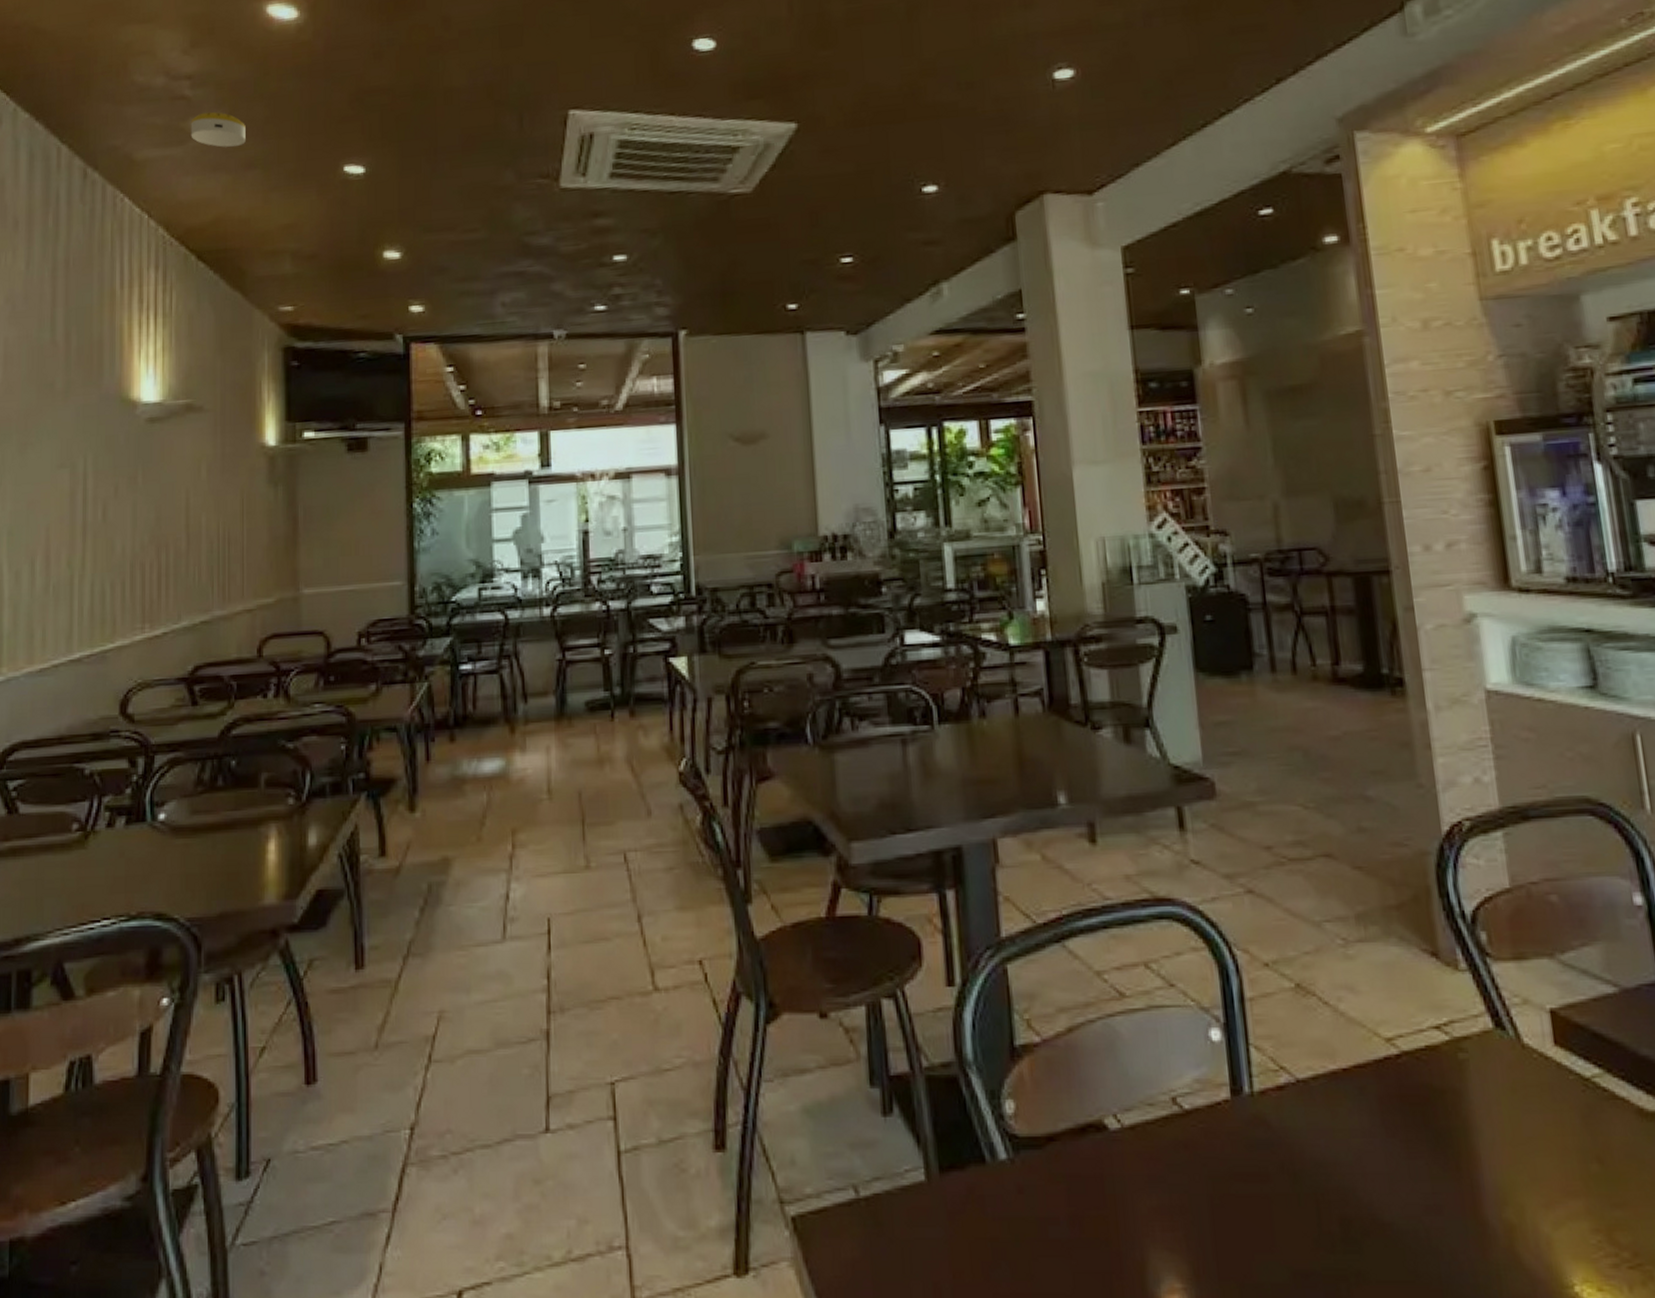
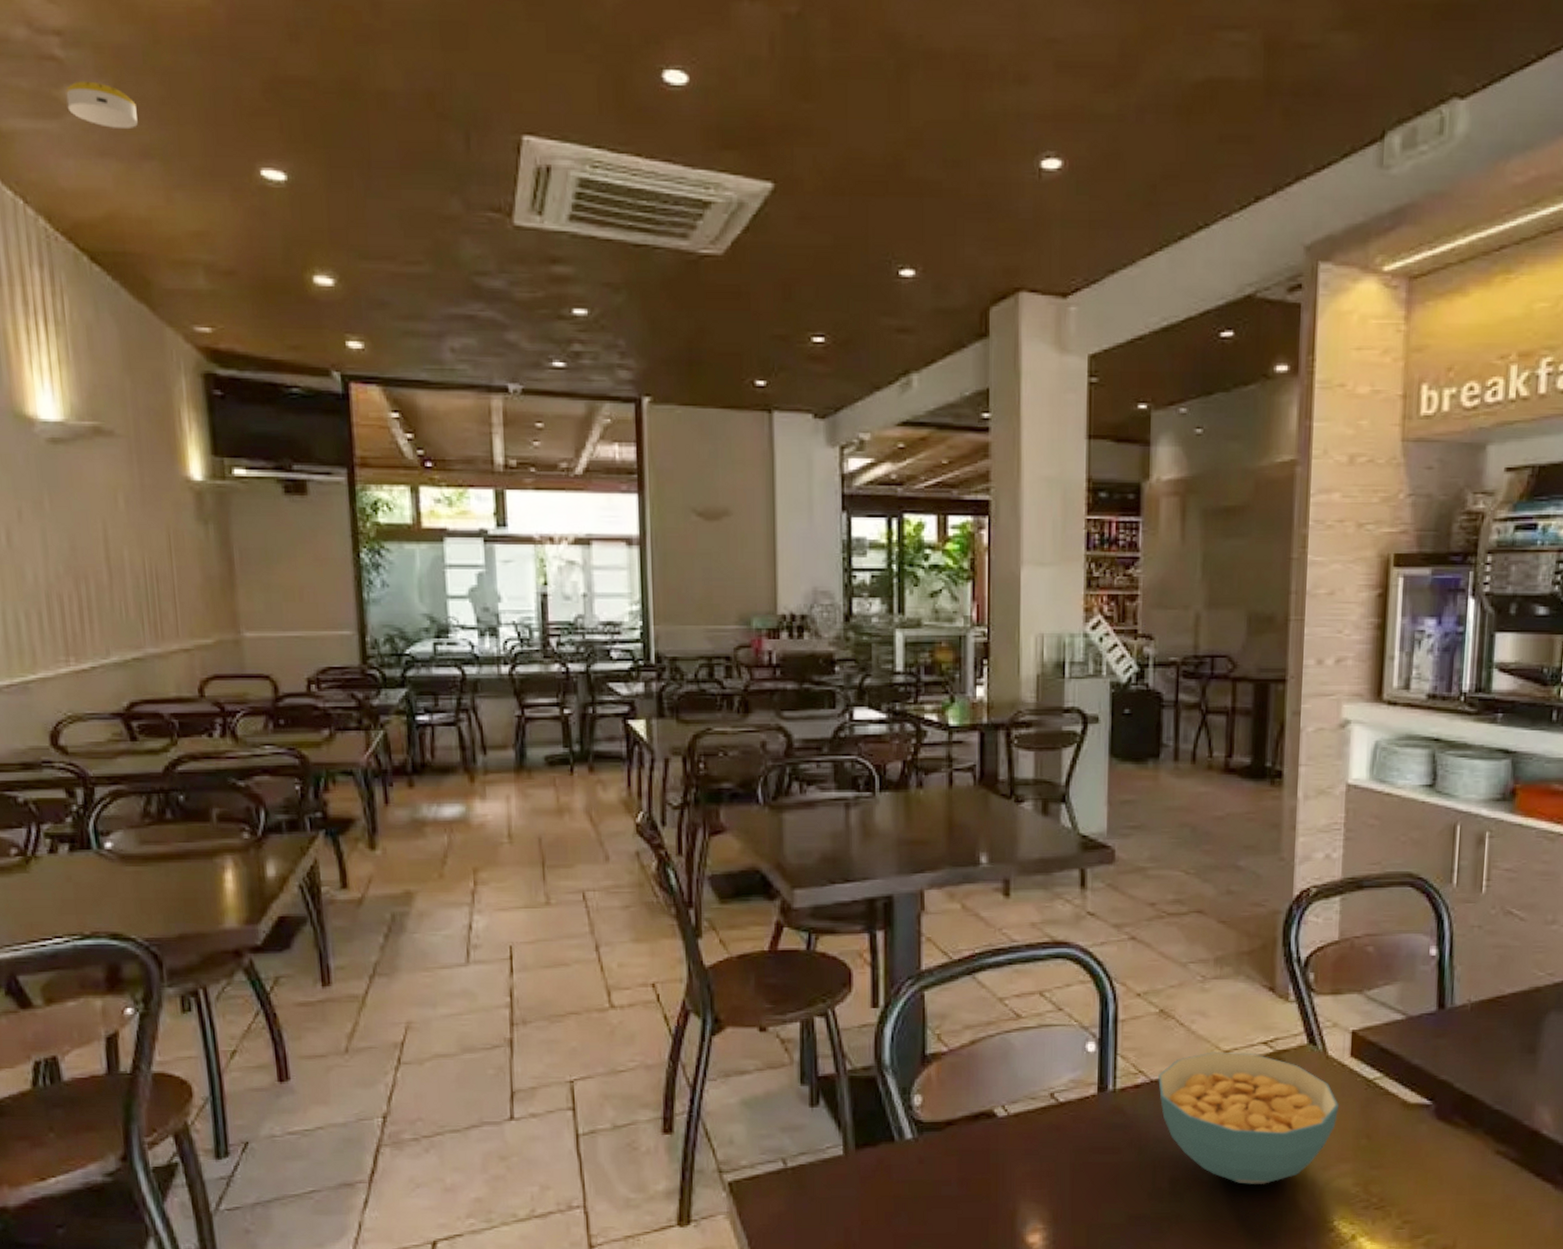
cereal bowl: none [1305,1039,1552,1229] -> present [1158,1051,1340,1184]

